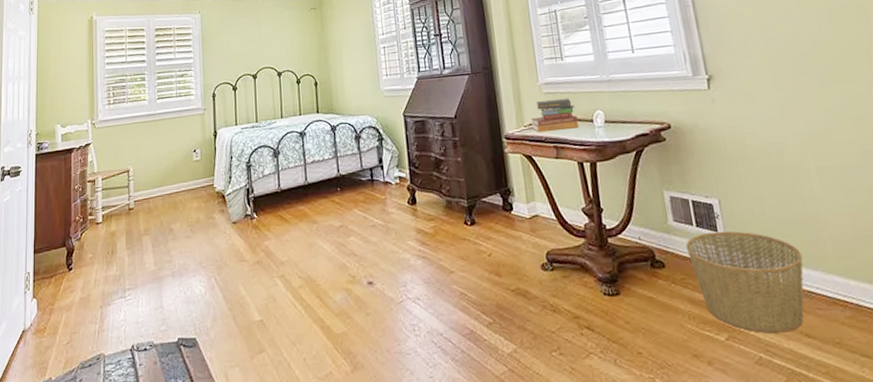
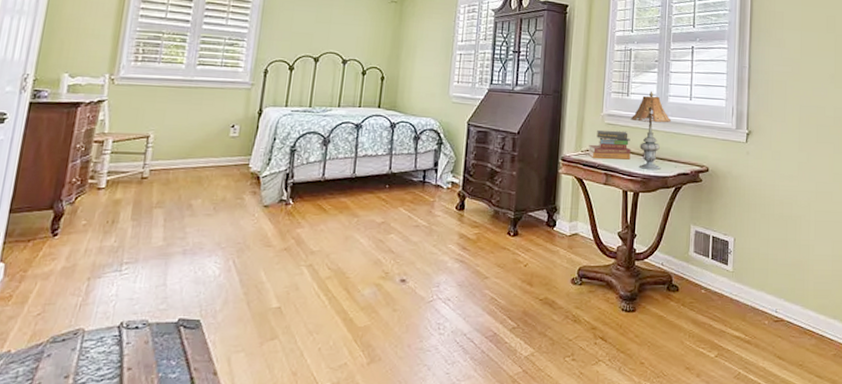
table lamp: none [570,50,633,136] -> present [630,91,677,170]
basket: present [685,231,805,334] -> none [699,265,790,354]

